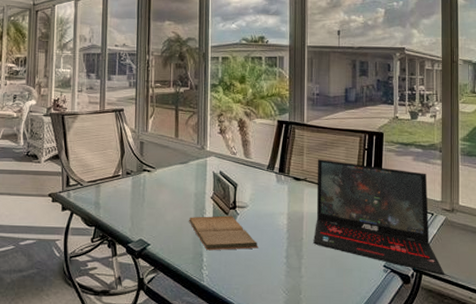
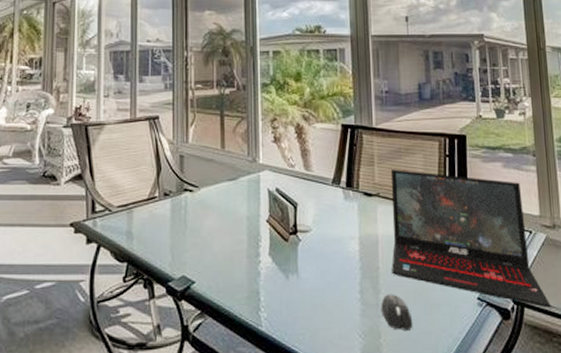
book: present [189,215,258,251] -> none [241,242,326,287]
mouse: none [303,259,329,289] -> present [381,294,413,330]

